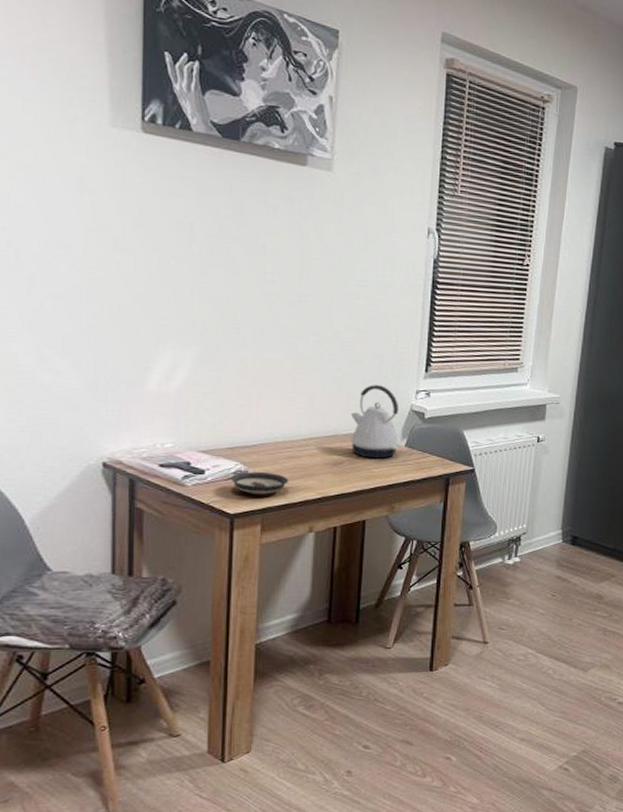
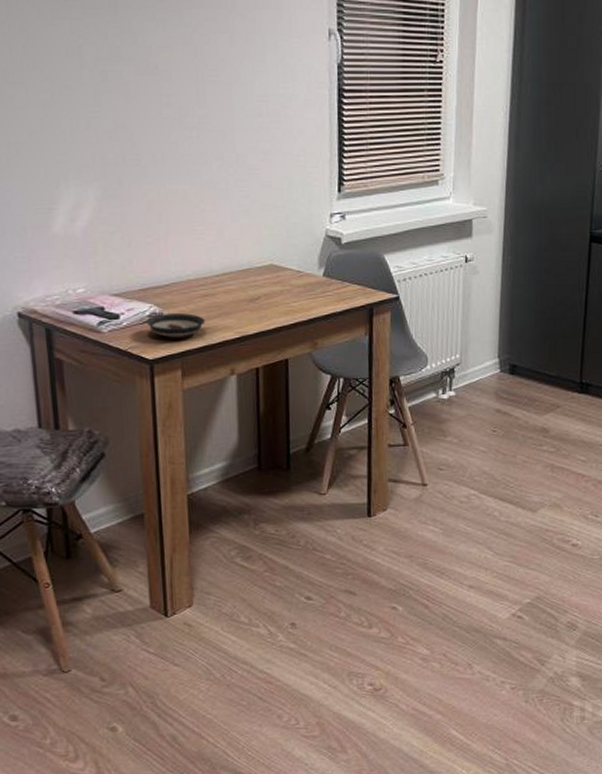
kettle: present [350,385,399,459] -> none [262,211,317,292]

